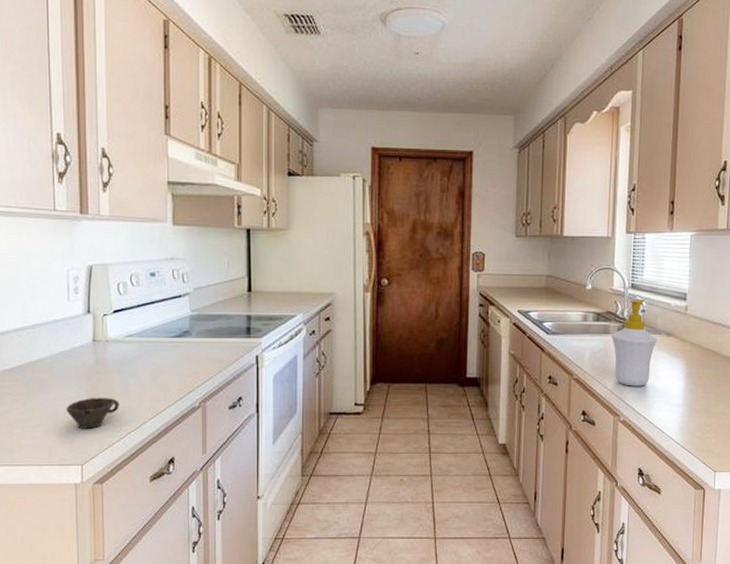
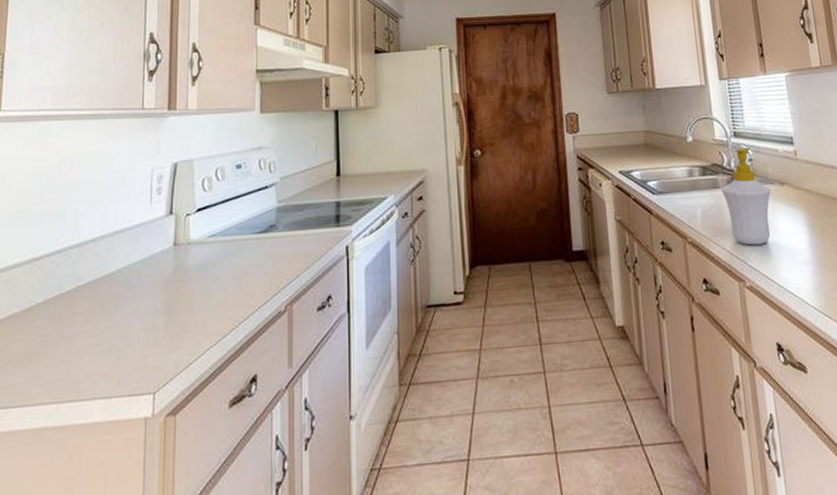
cup: present [66,397,120,429] -> none [140,308,199,349]

